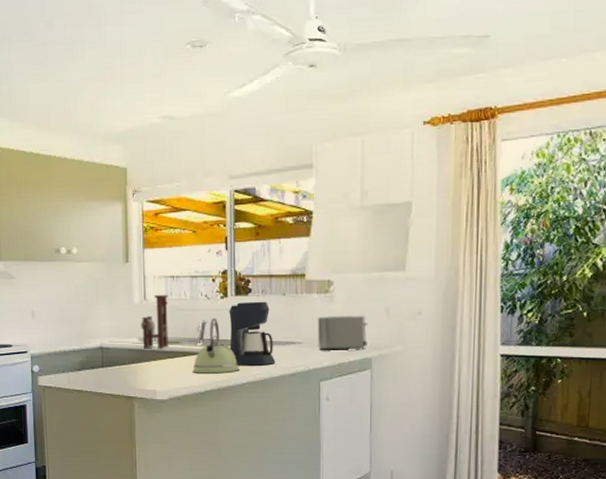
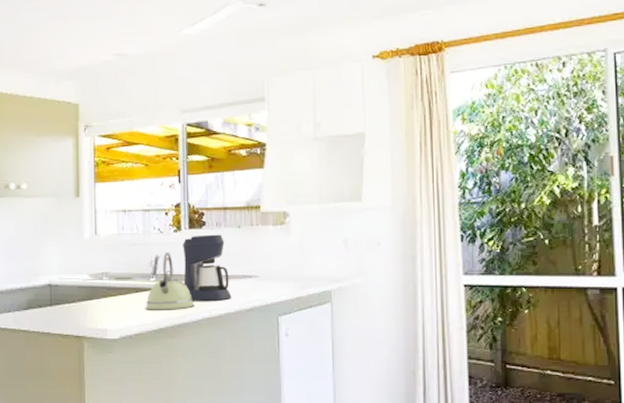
paper towel holder: present [141,294,169,349] -> none [91,228,120,285]
toaster: present [317,315,368,350] -> none [273,246,326,283]

